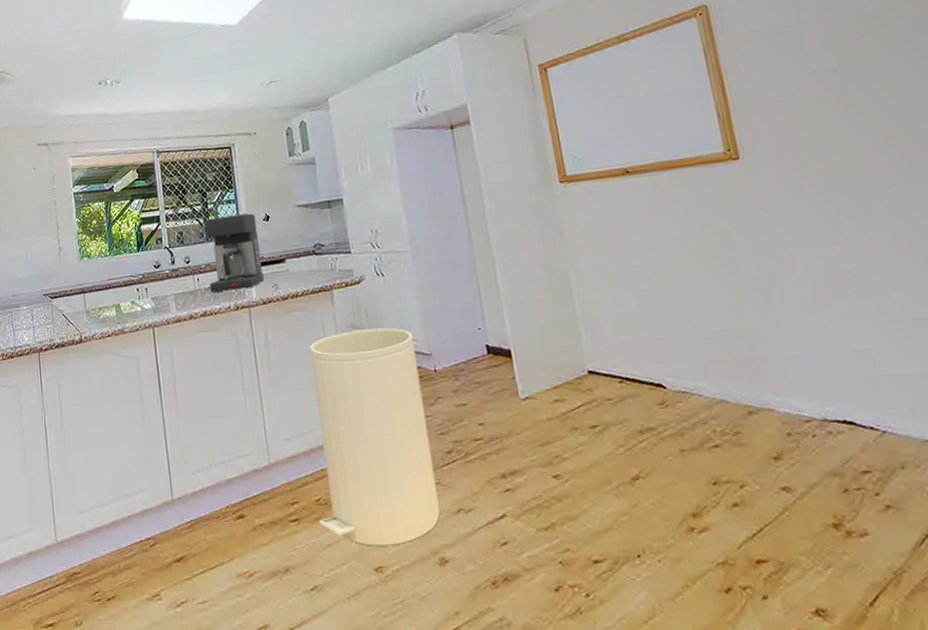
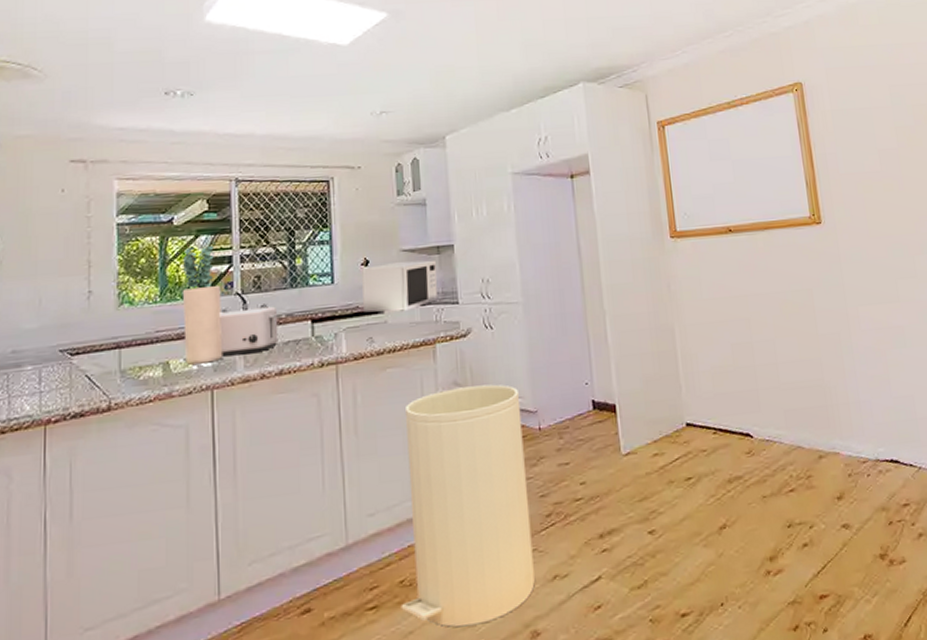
vase: none [123,199,160,307] -> present [183,235,223,365]
toaster: none [154,258,201,300] -> present [220,306,279,357]
coffee maker: present [204,213,265,292] -> none [289,256,358,347]
microwave: none [264,213,331,263] -> present [362,259,438,313]

